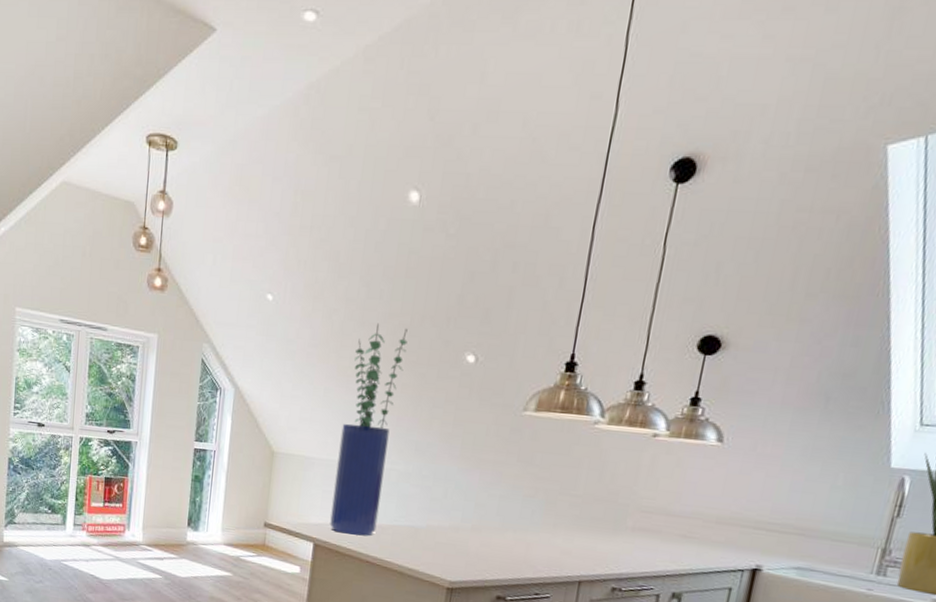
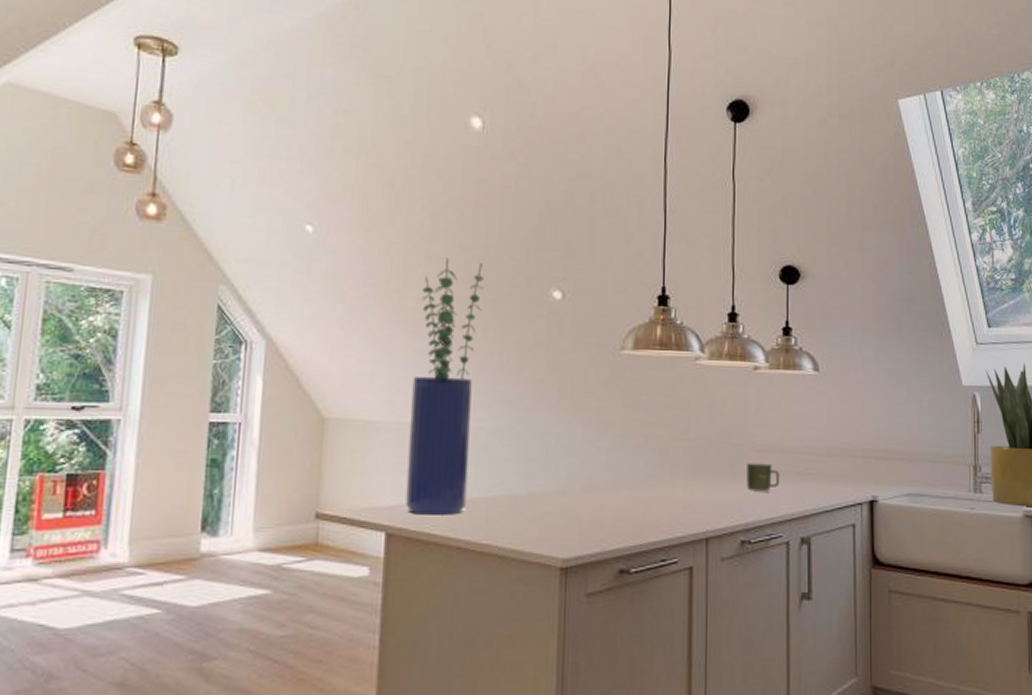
mug: none [626,521,662,549] -> present [746,463,780,492]

